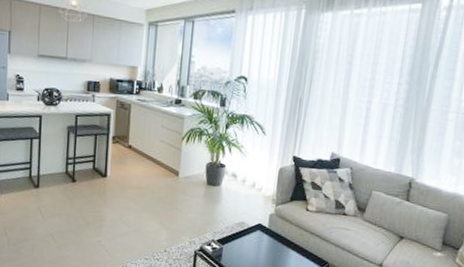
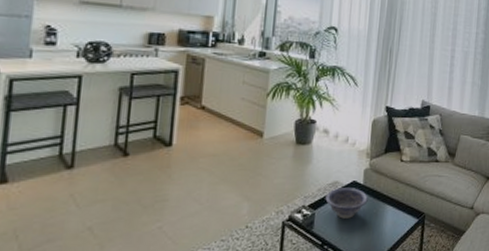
decorative bowl: none [232,228,273,257] -> present [325,188,368,219]

